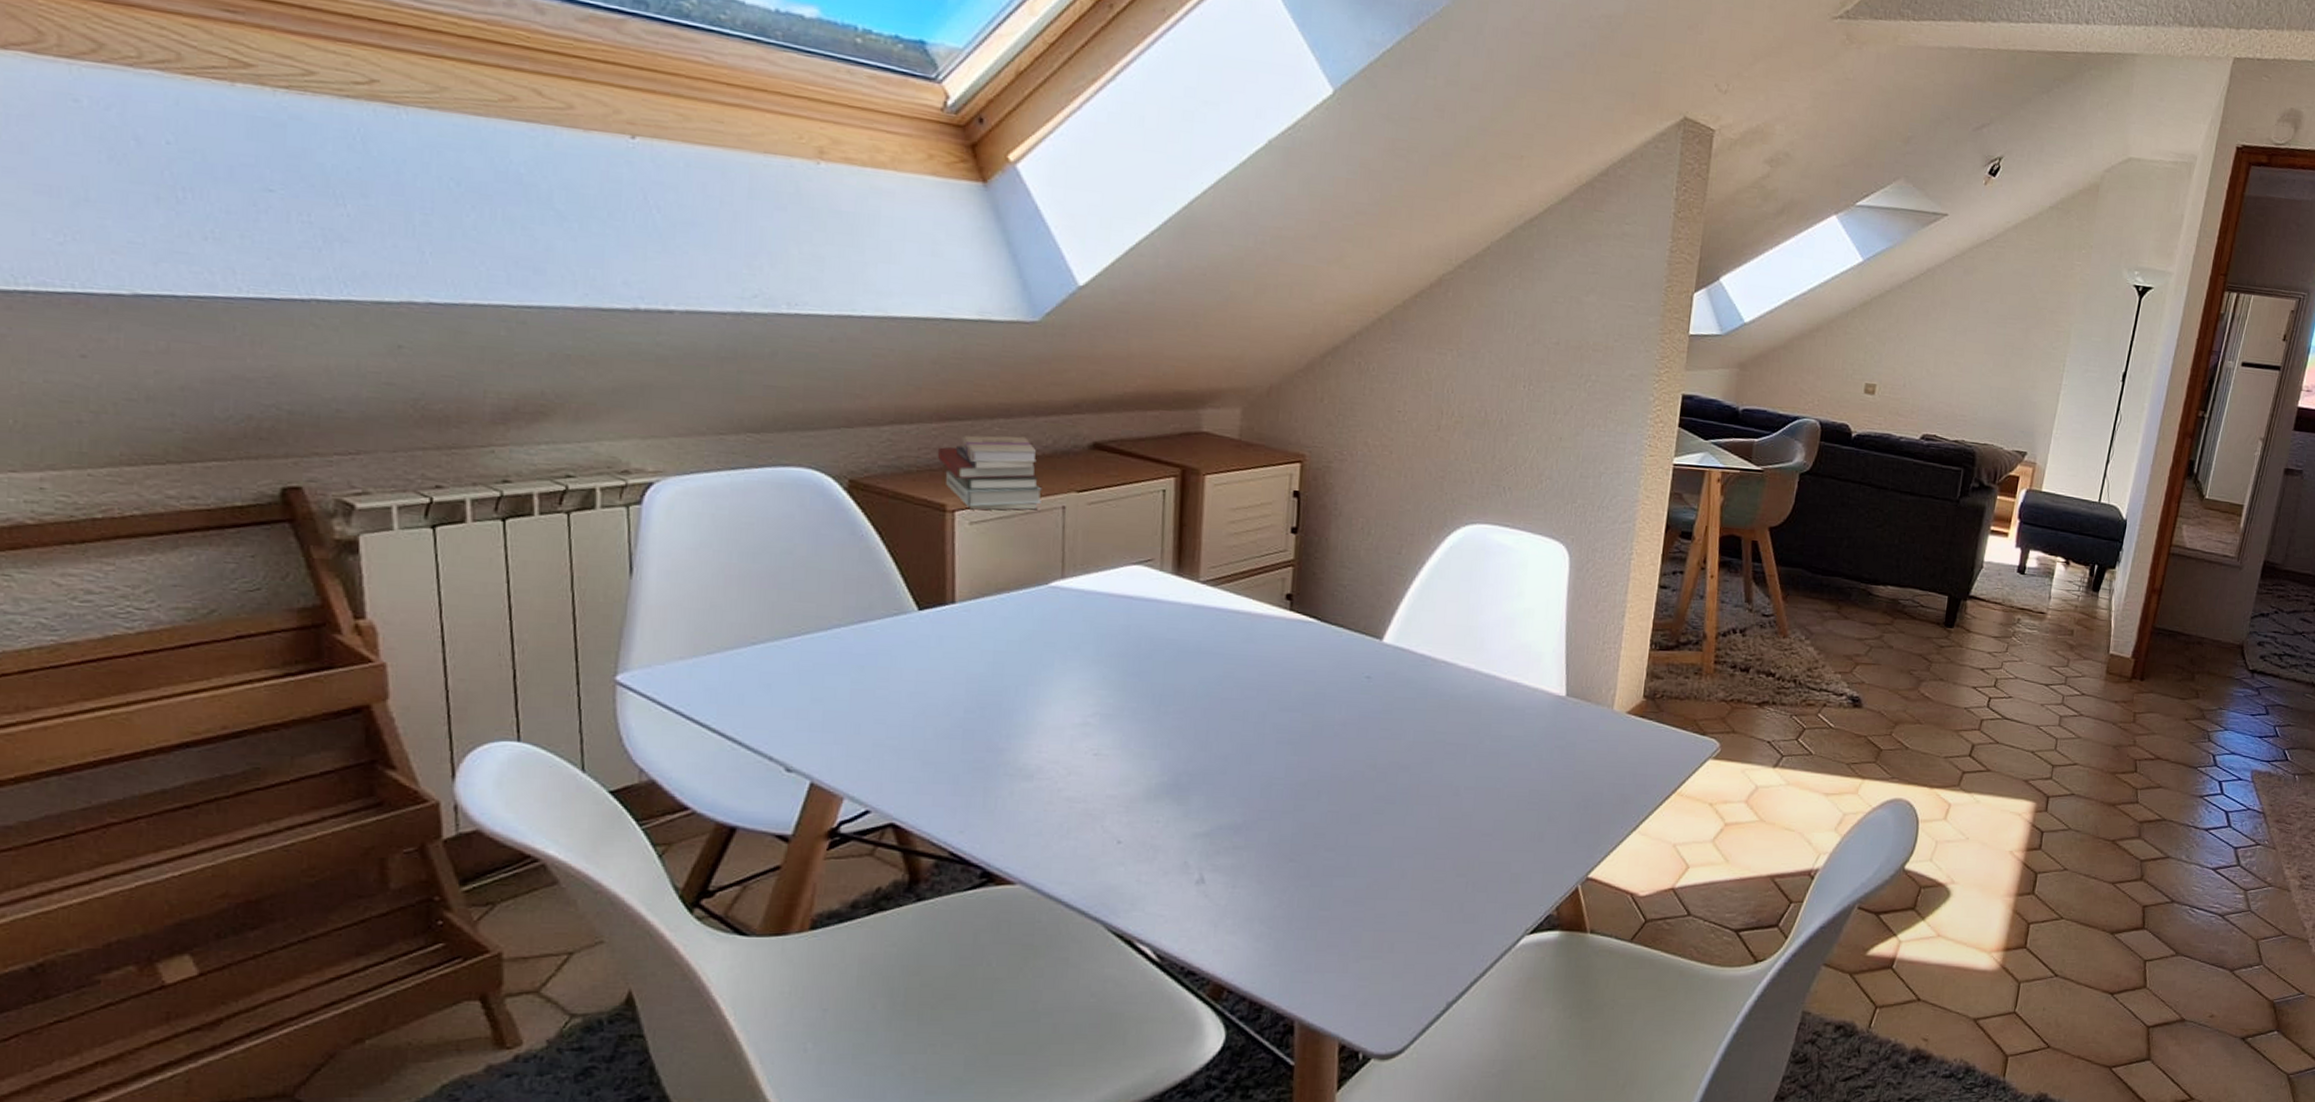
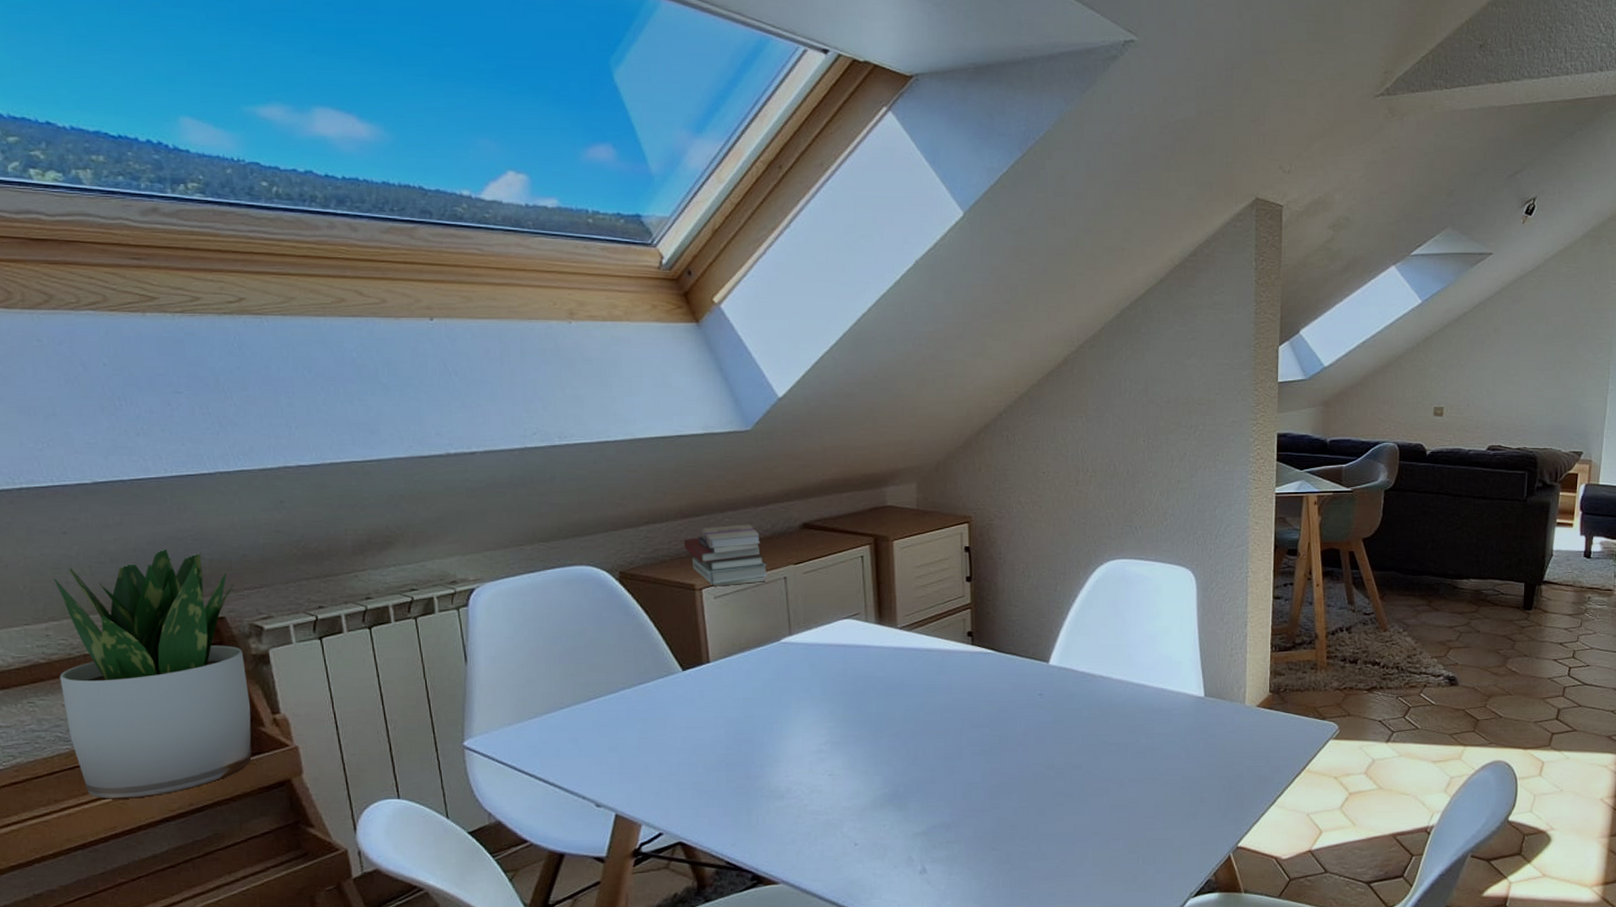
planter: none [53,392,325,714] -> present [53,550,252,799]

